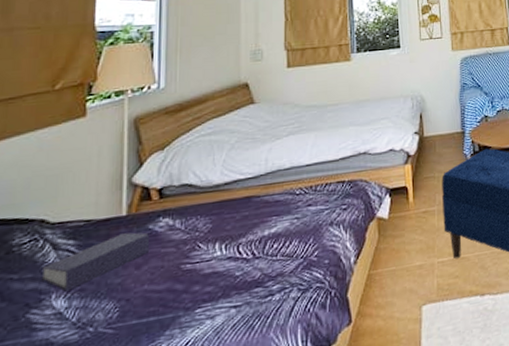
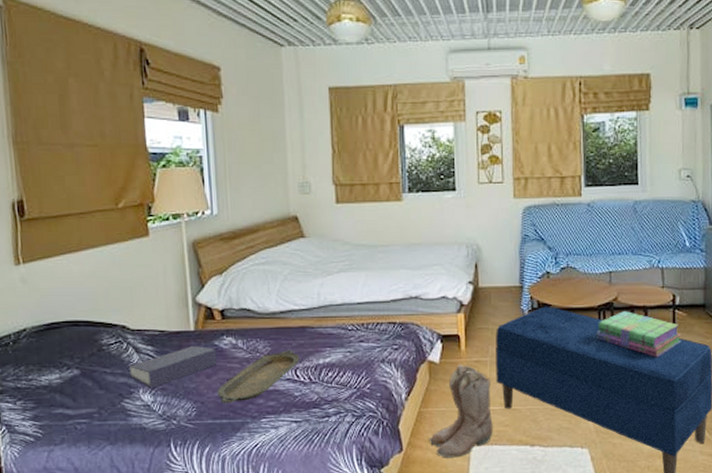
serving tray: none [147,224,244,297] -> present [218,350,300,403]
boots: none [379,216,443,324] -> present [429,364,493,458]

